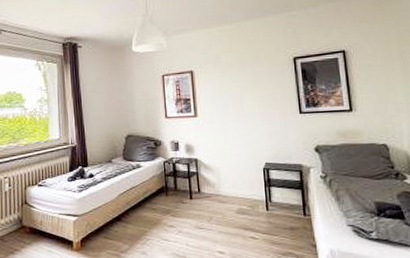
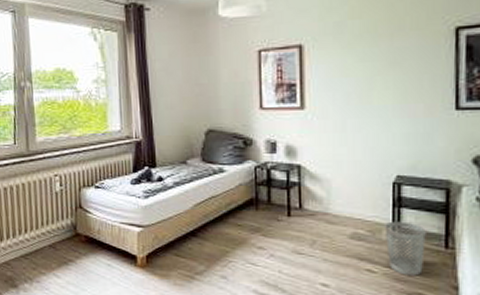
wastebasket: none [260,197,290,239] -> present [385,221,426,276]

